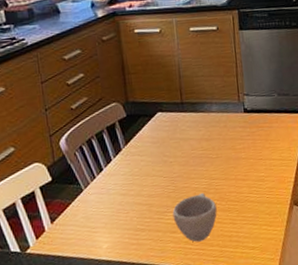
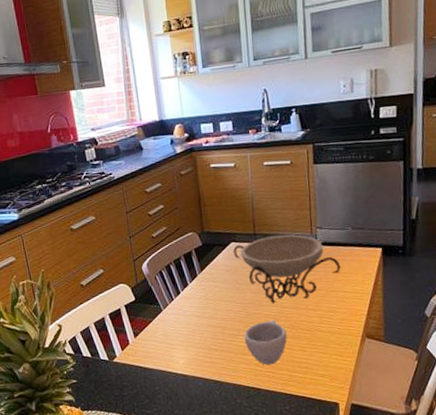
decorative bowl: none [160,102,268,176] -> present [233,235,341,304]

